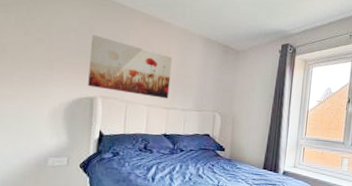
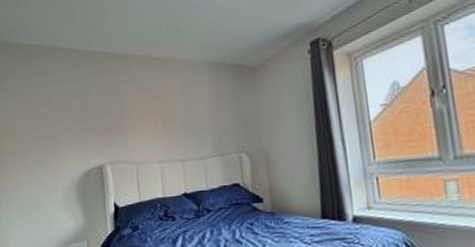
wall art: present [88,34,173,99] -> none [91,94,182,155]

